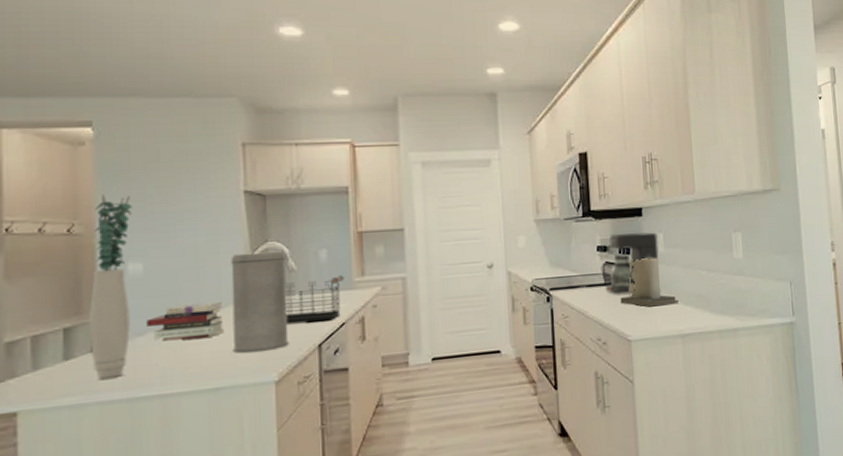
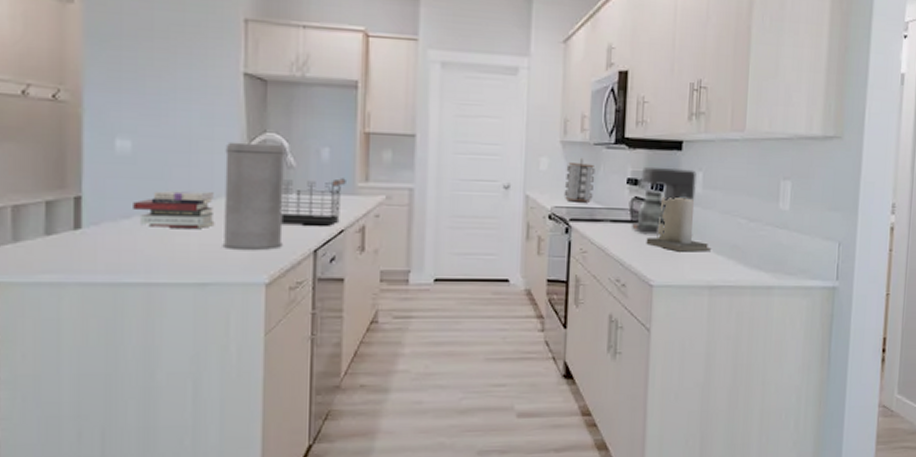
vase: present [88,194,132,379] -> none [72,60,122,259]
spice rack: none [541,232,569,273] -> present [564,157,596,203]

